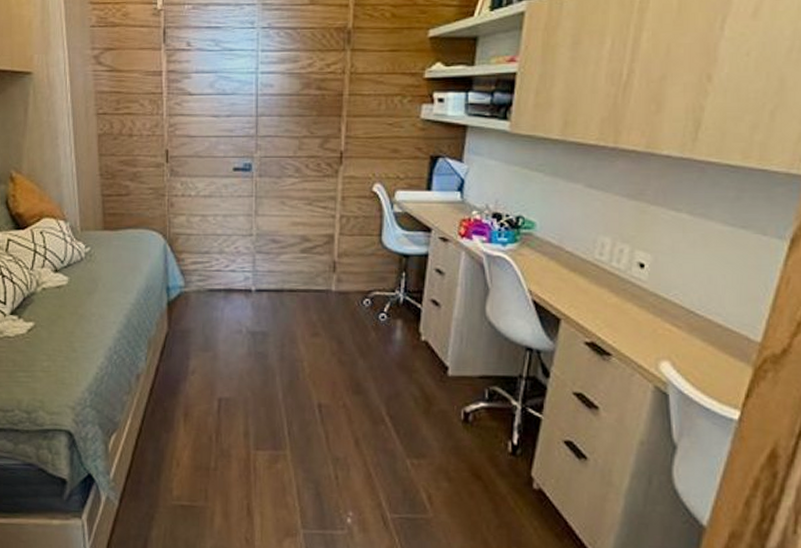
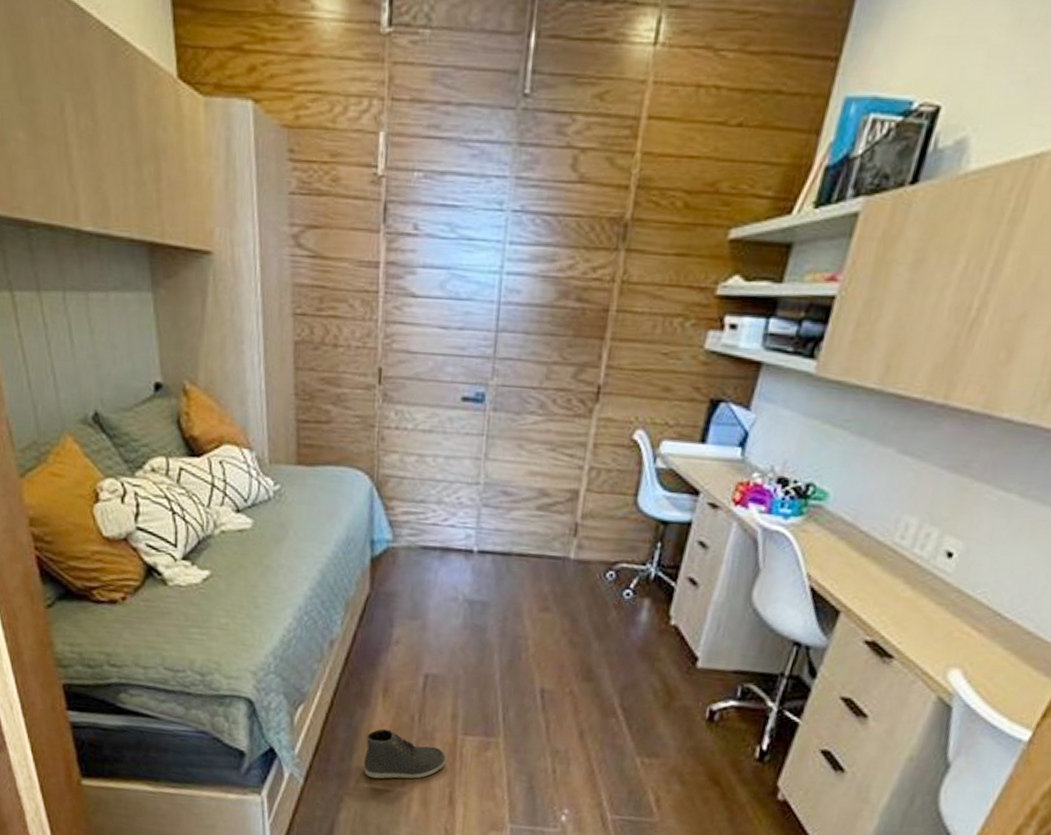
sneaker: none [170,449,242,496] -> present [363,728,446,779]

